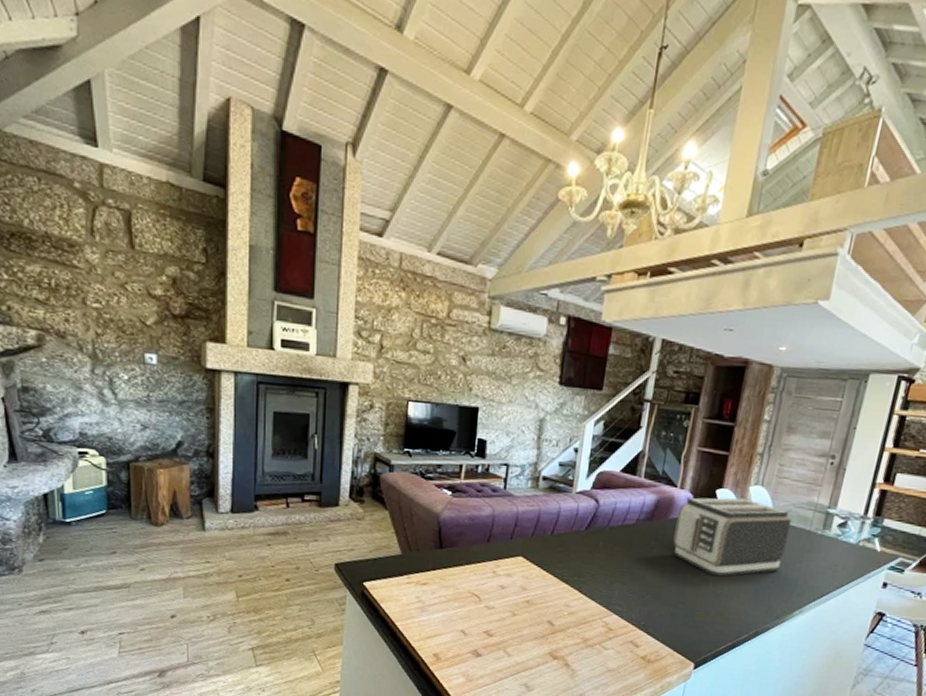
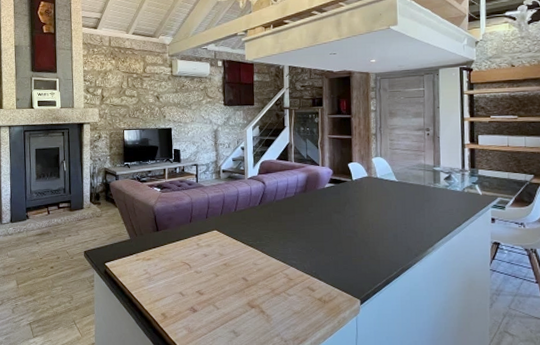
toaster: present [673,497,791,577] -> none [323,167,409,229]

